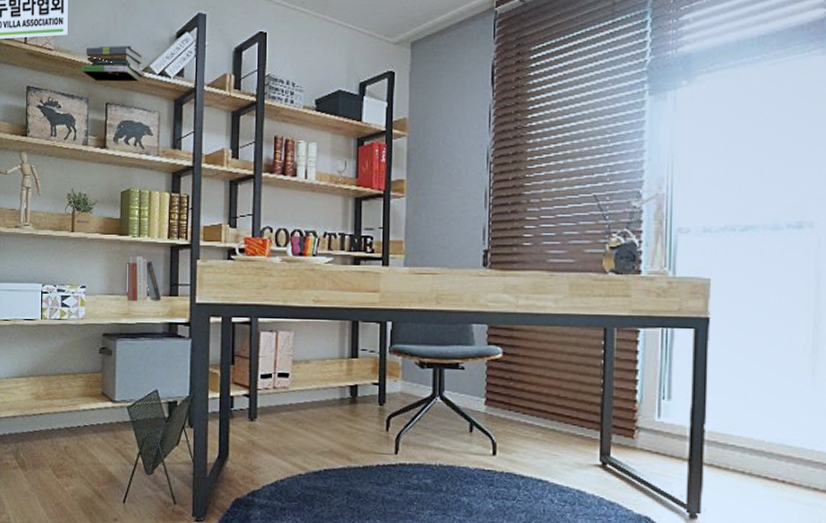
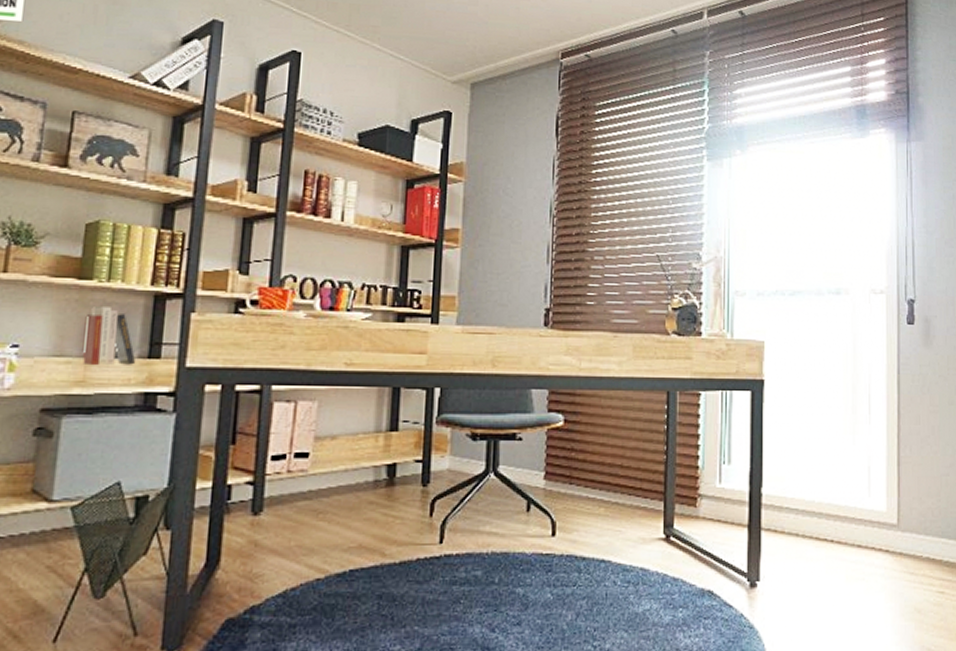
books: present [81,45,145,82] -> none [38,40,134,90]

